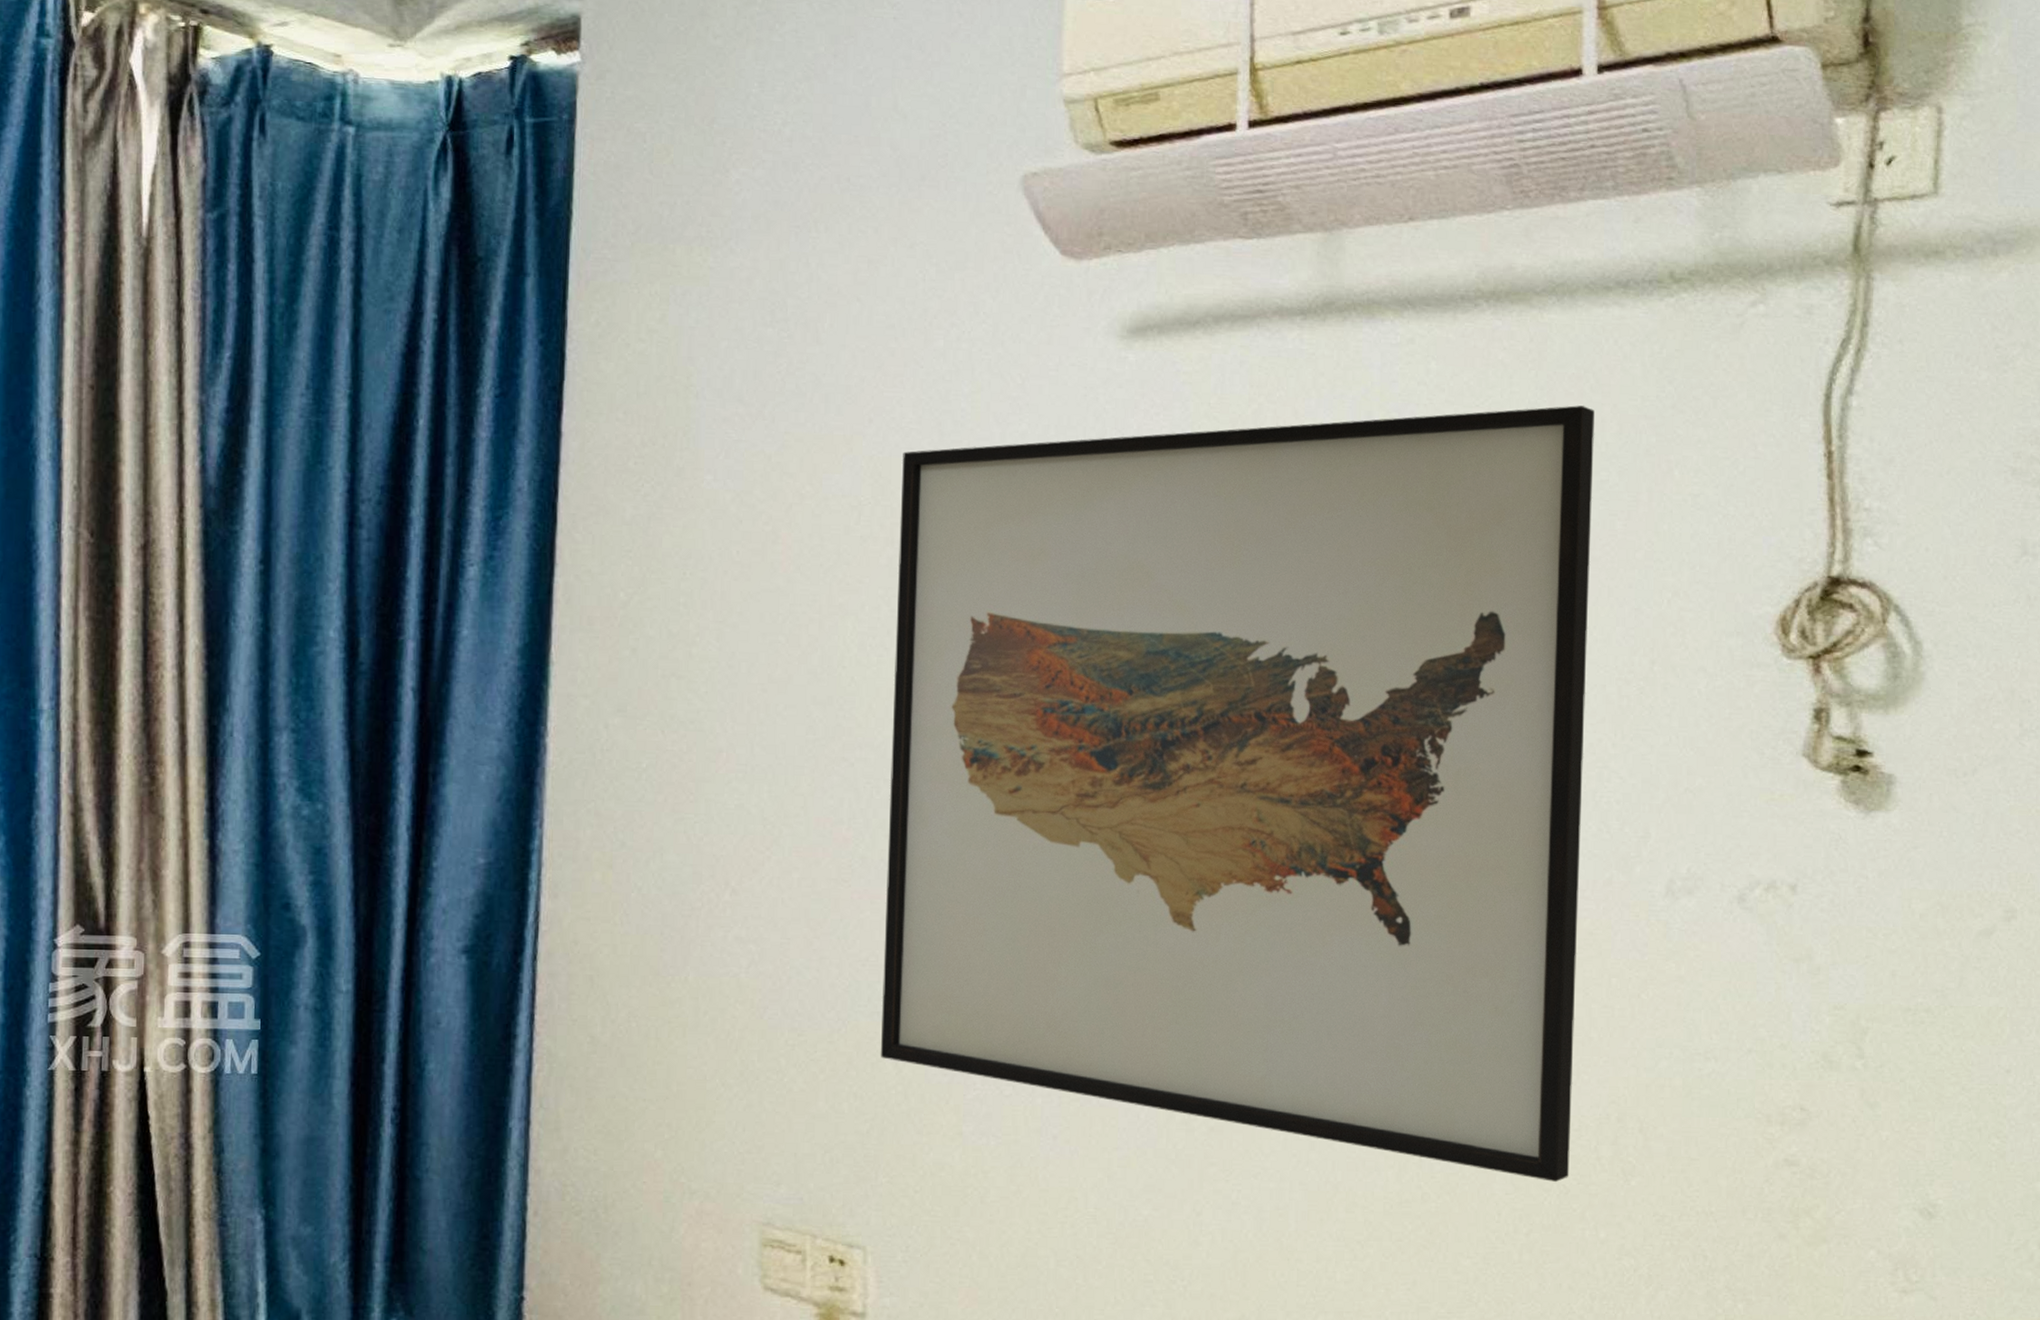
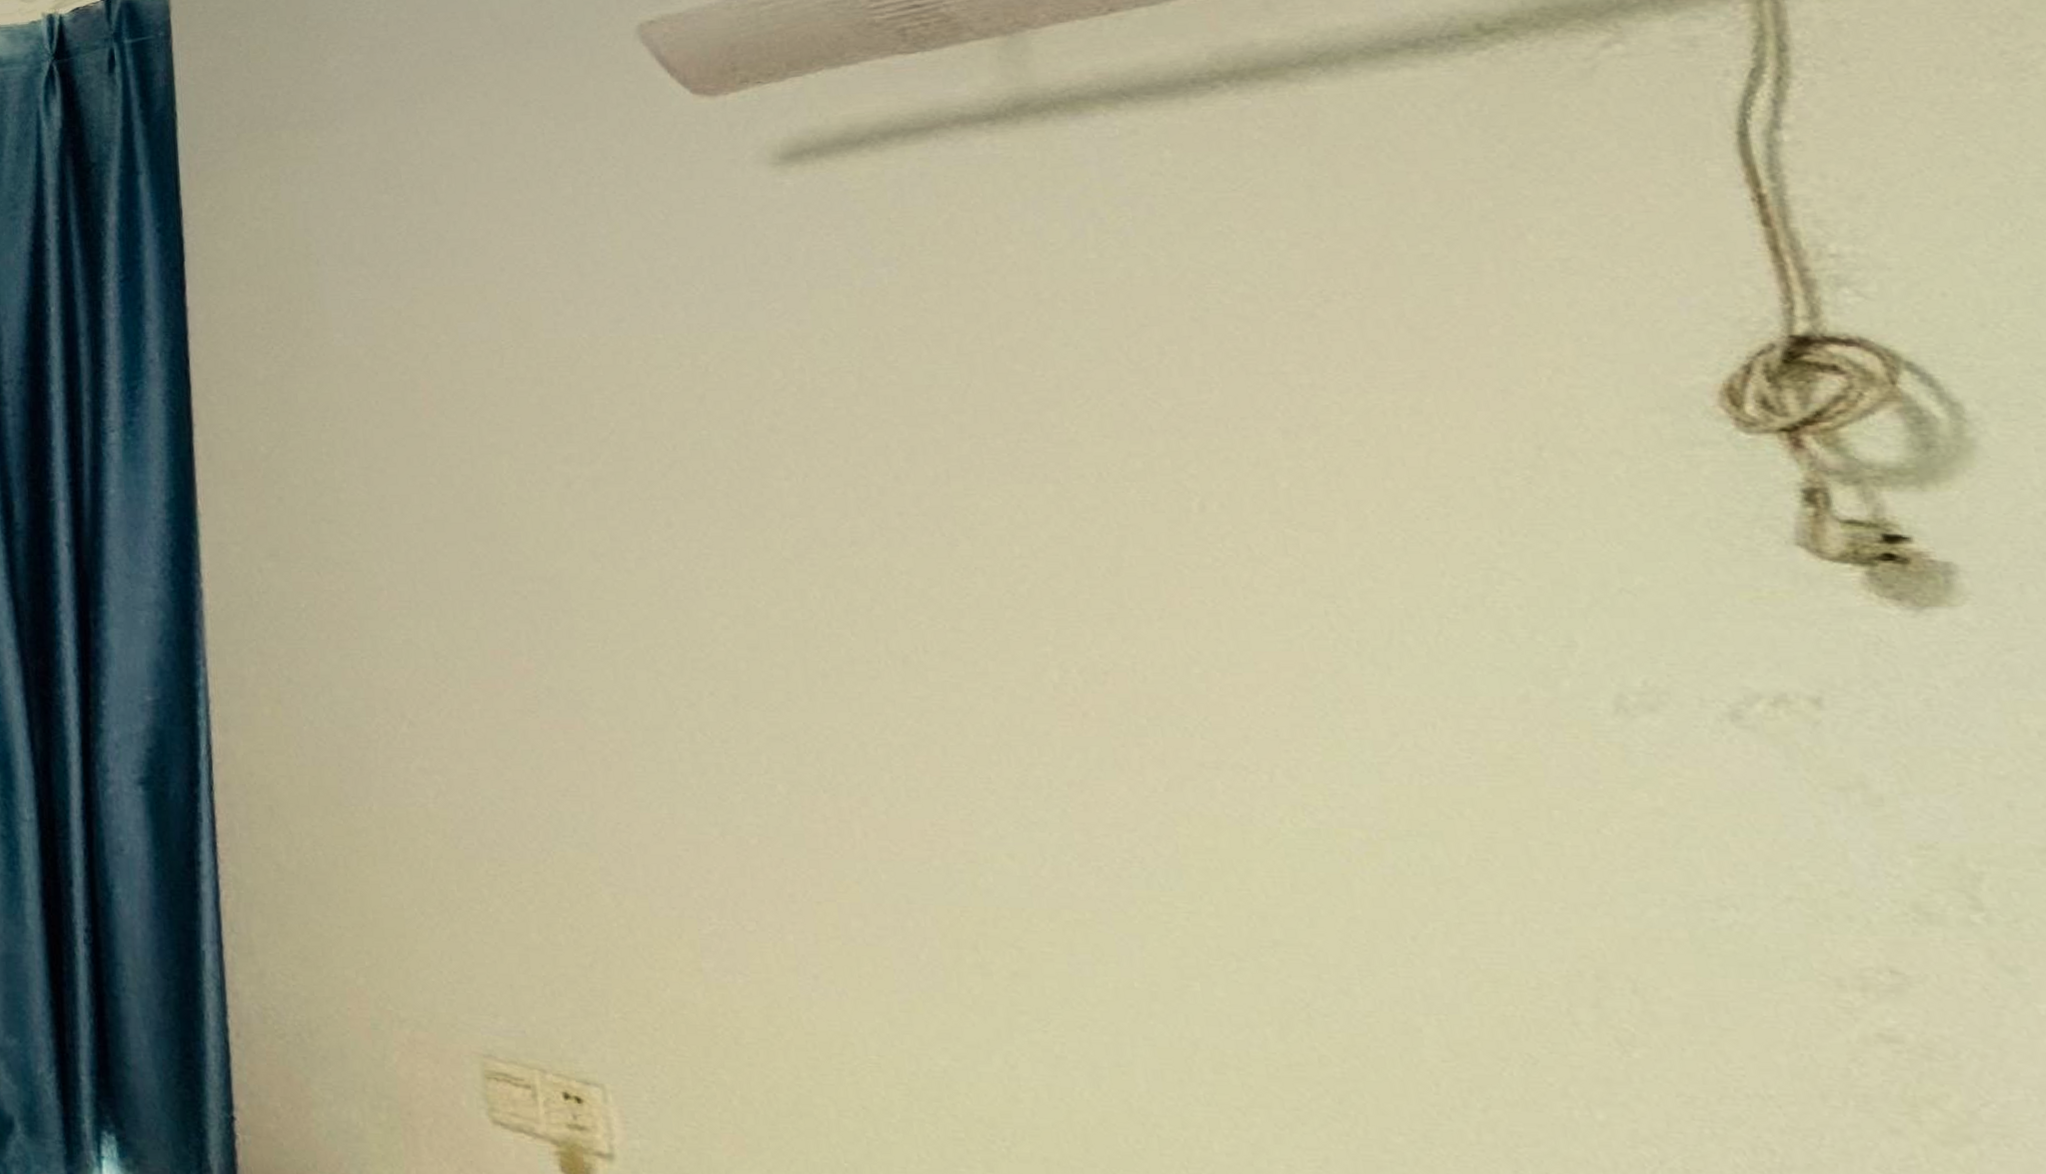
wall art: present [880,405,1594,1182] -> none [541,177,1535,1050]

